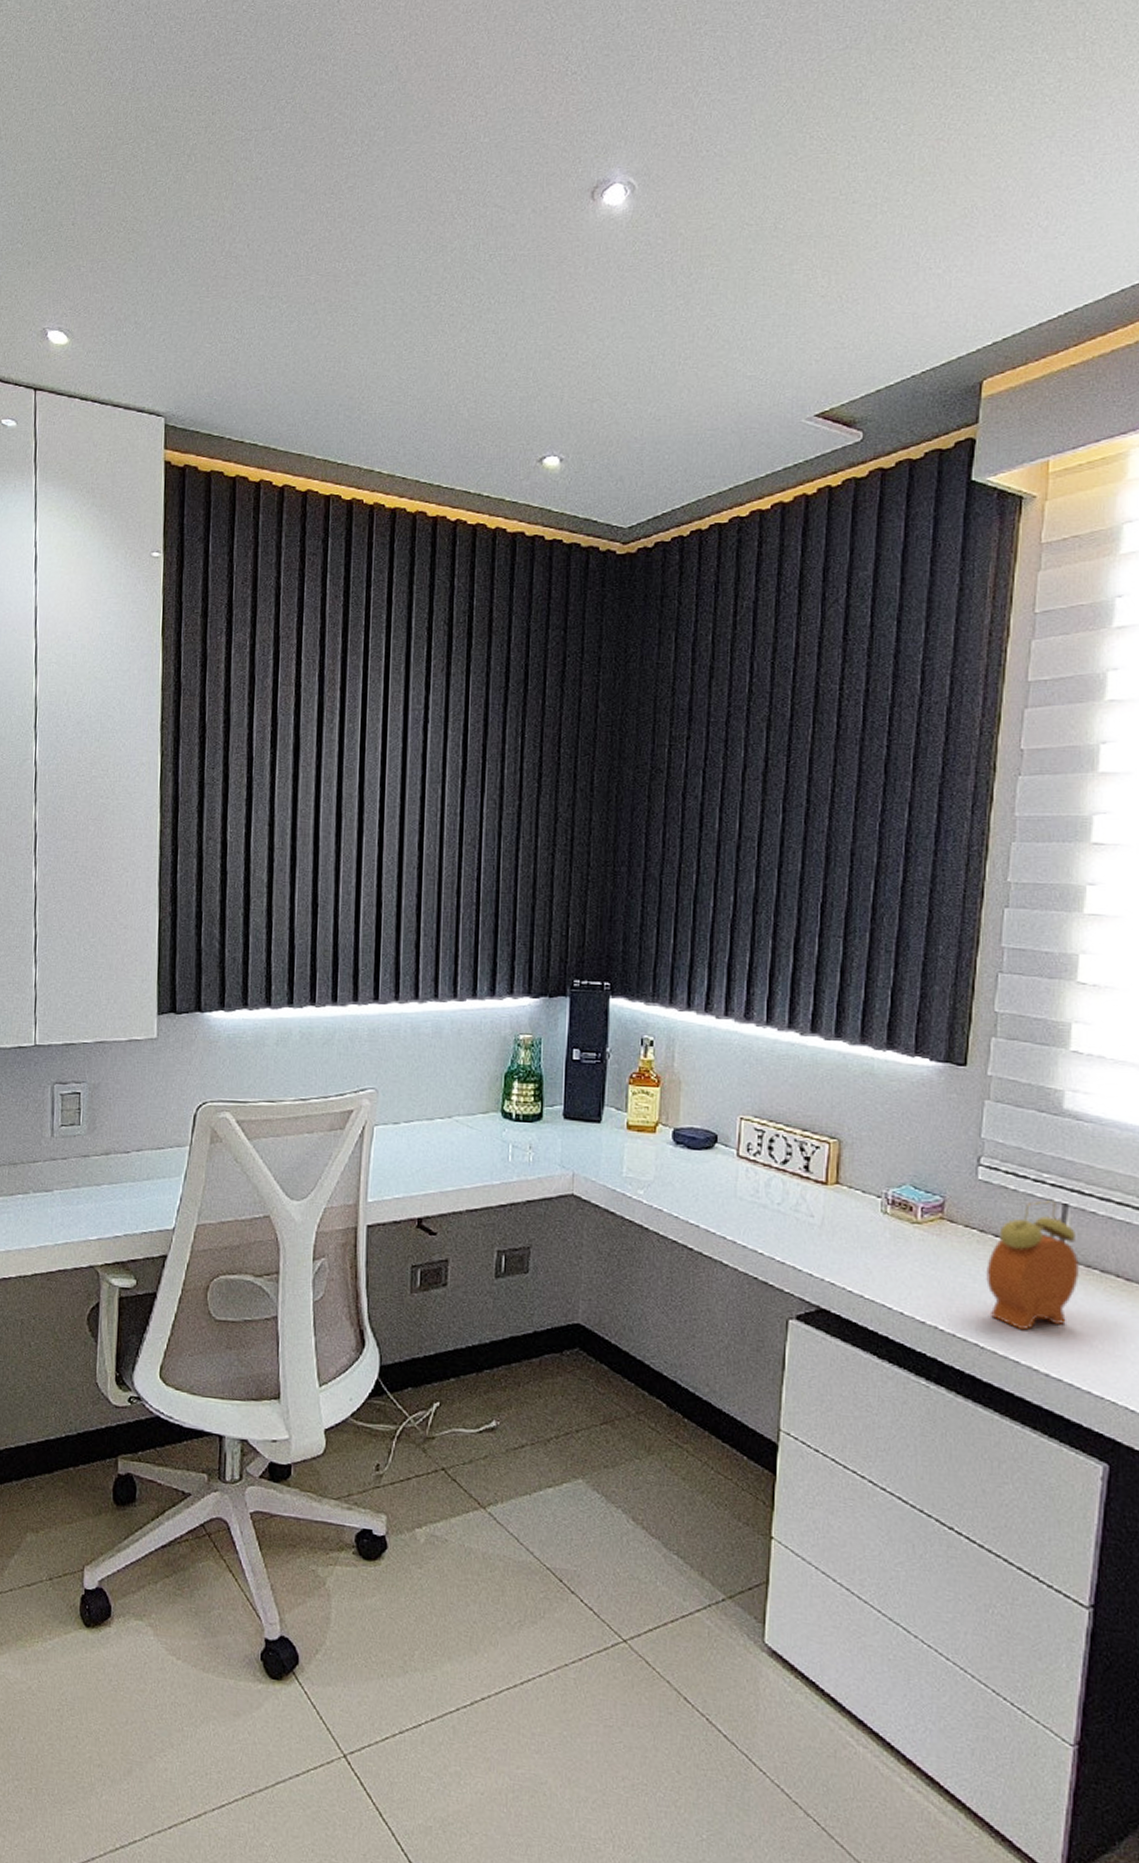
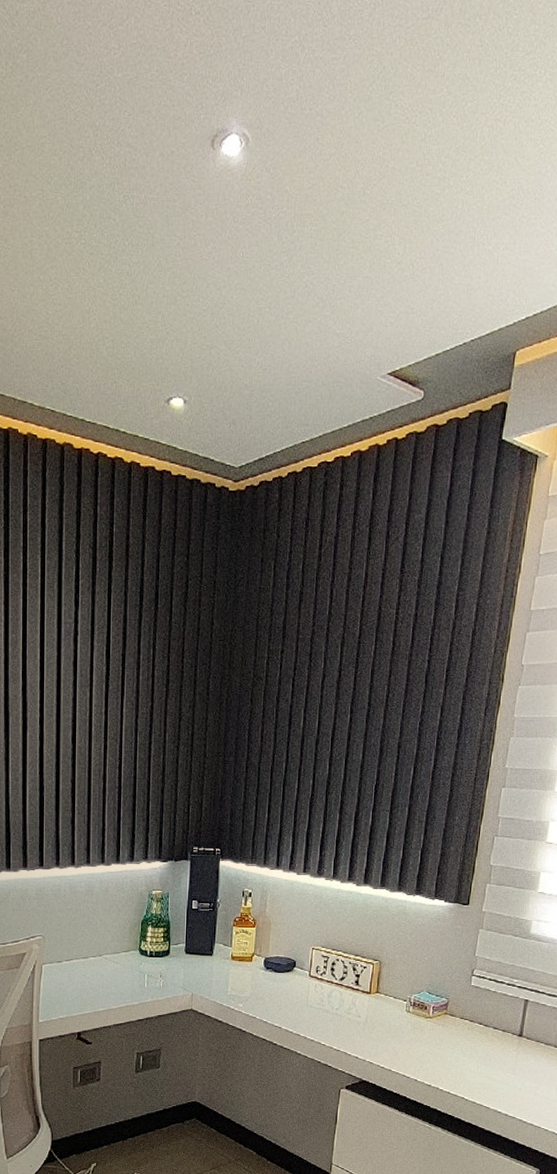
alarm clock: present [986,1200,1079,1331] -> none [472,998,532,1087]

